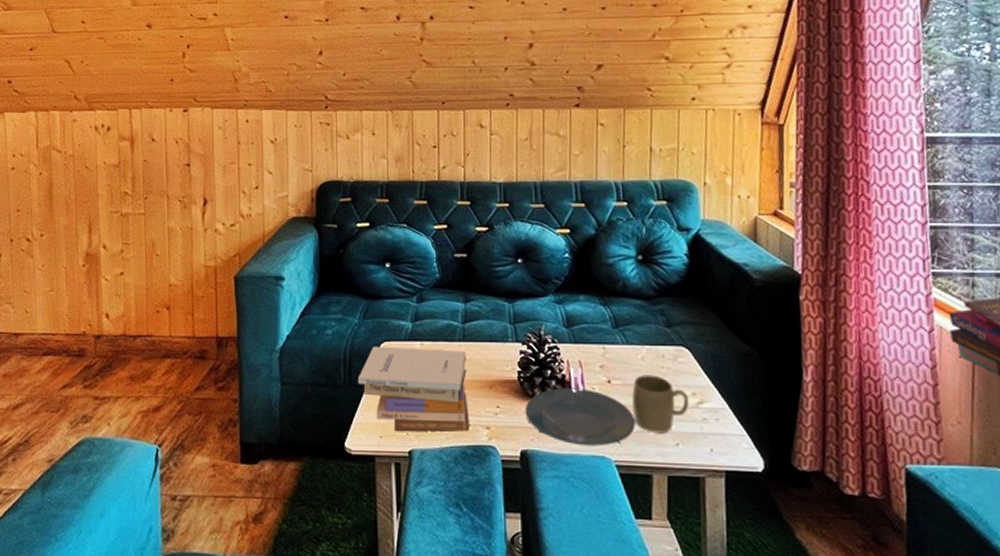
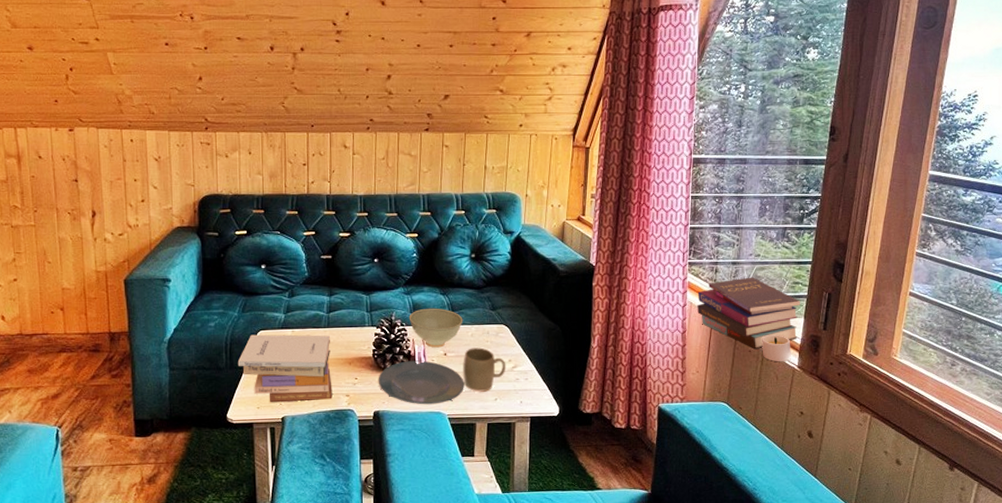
bowl: none [561,321,631,373] -> present [409,308,463,348]

